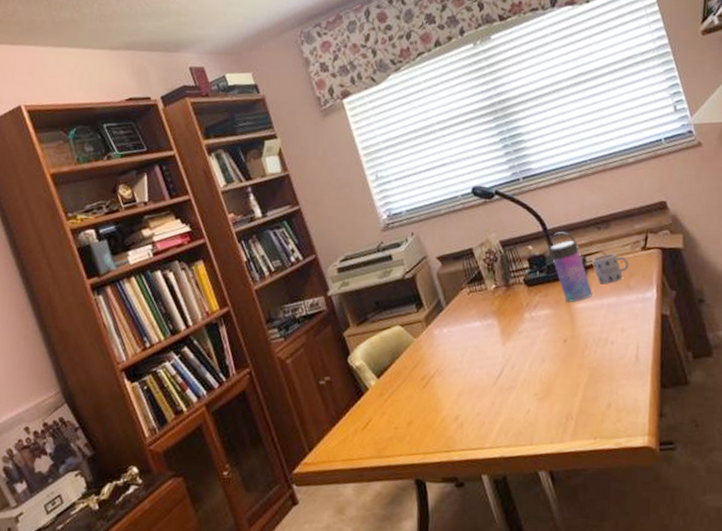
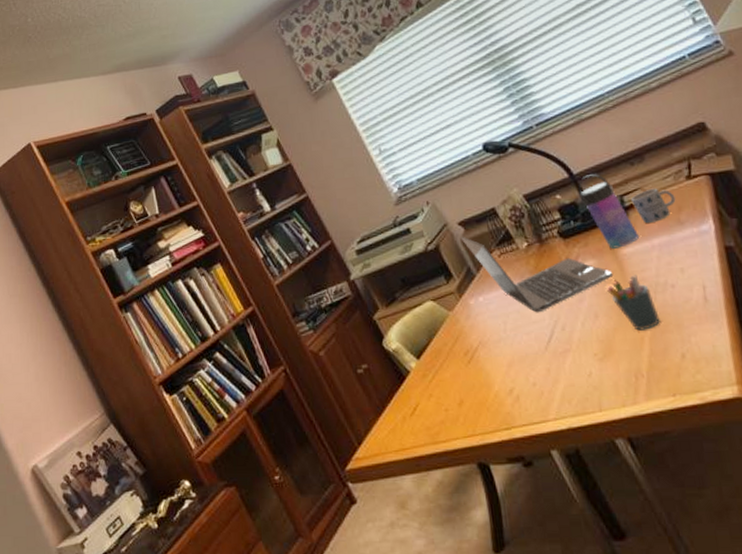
laptop: none [436,270,565,350] -> present [460,236,614,313]
pen holder: none [556,328,596,378] -> present [607,275,660,331]

